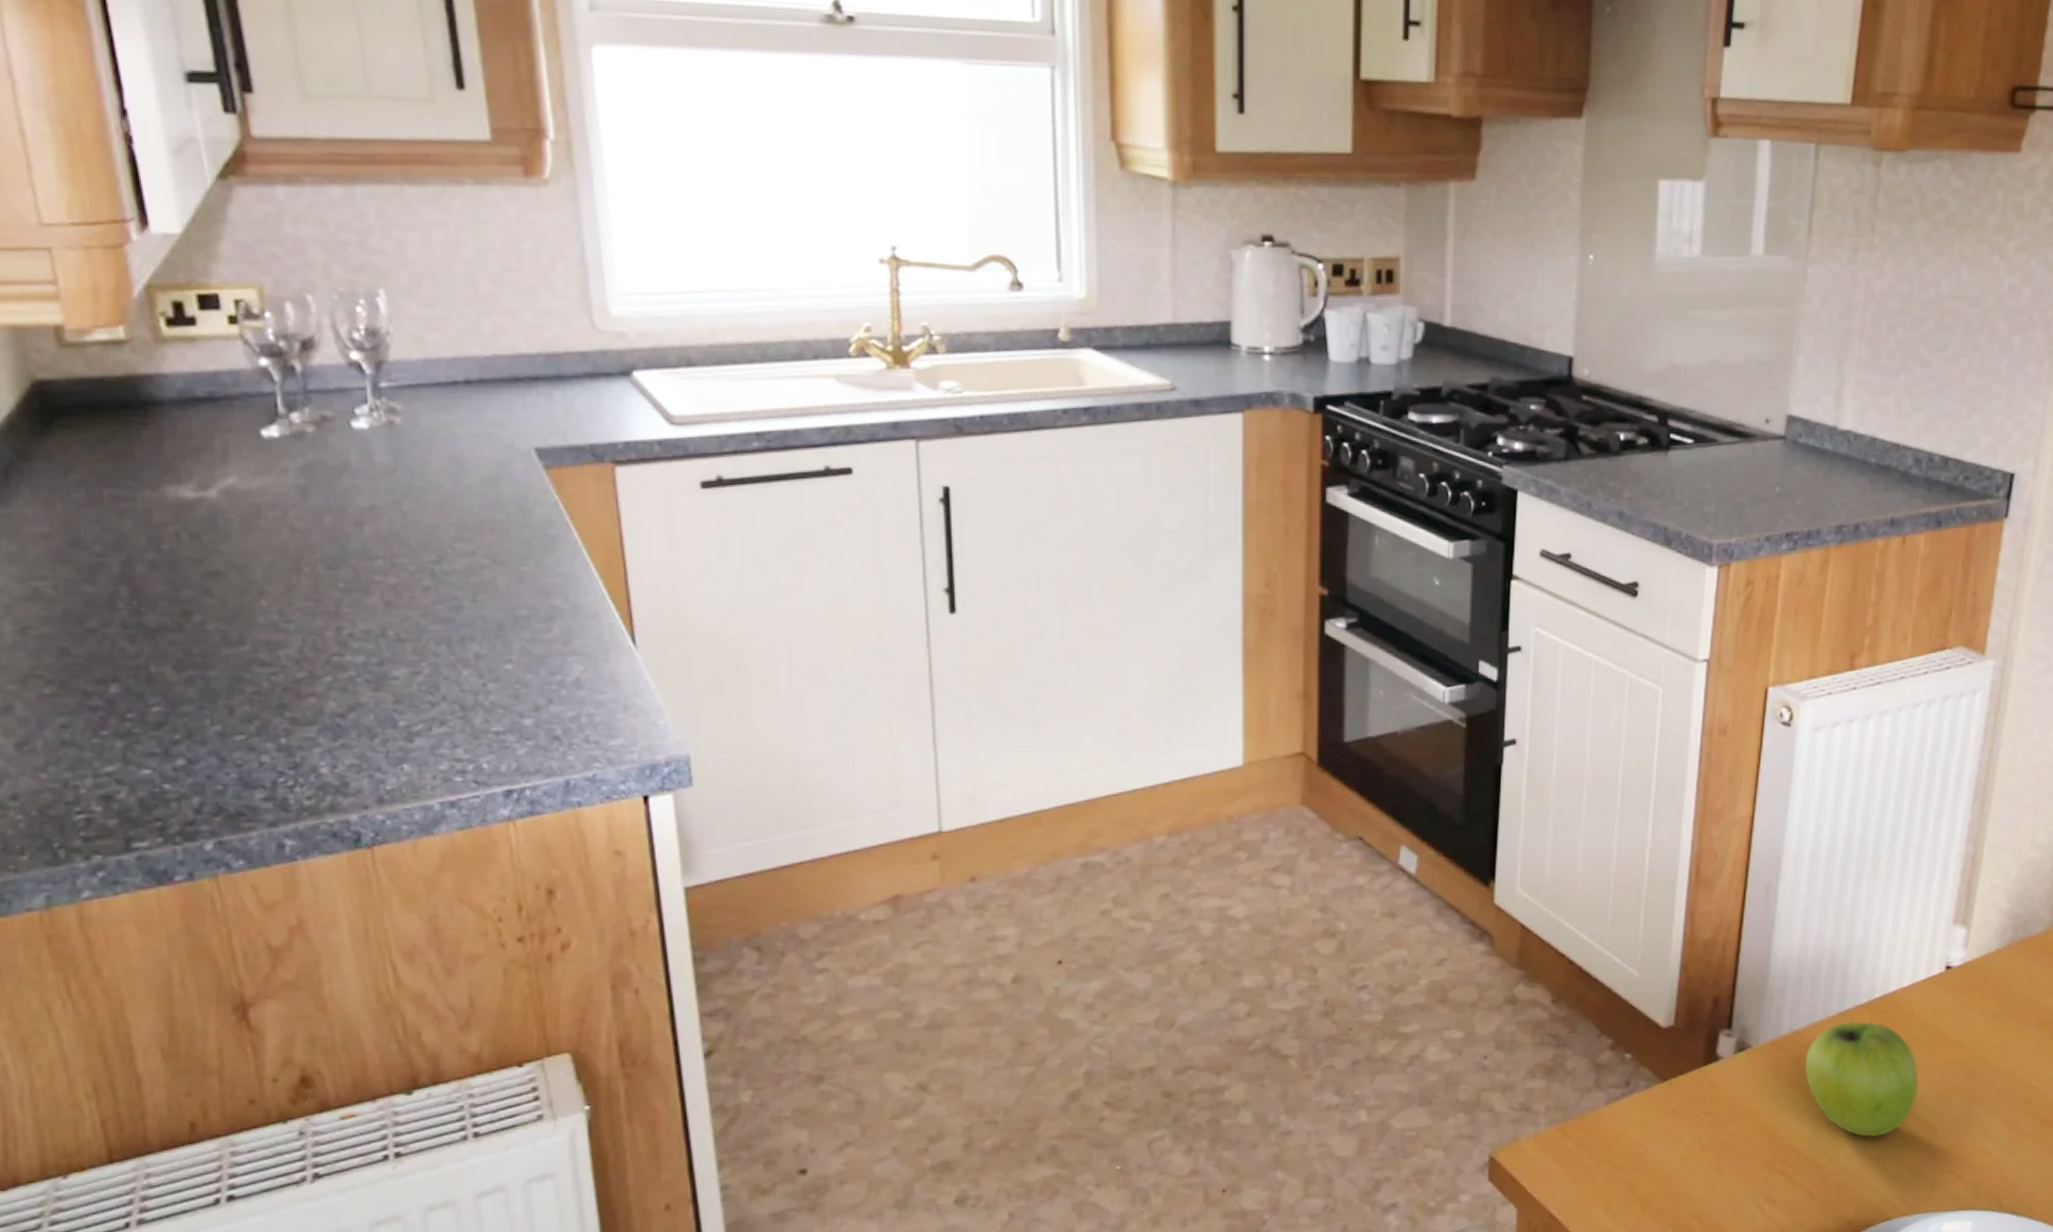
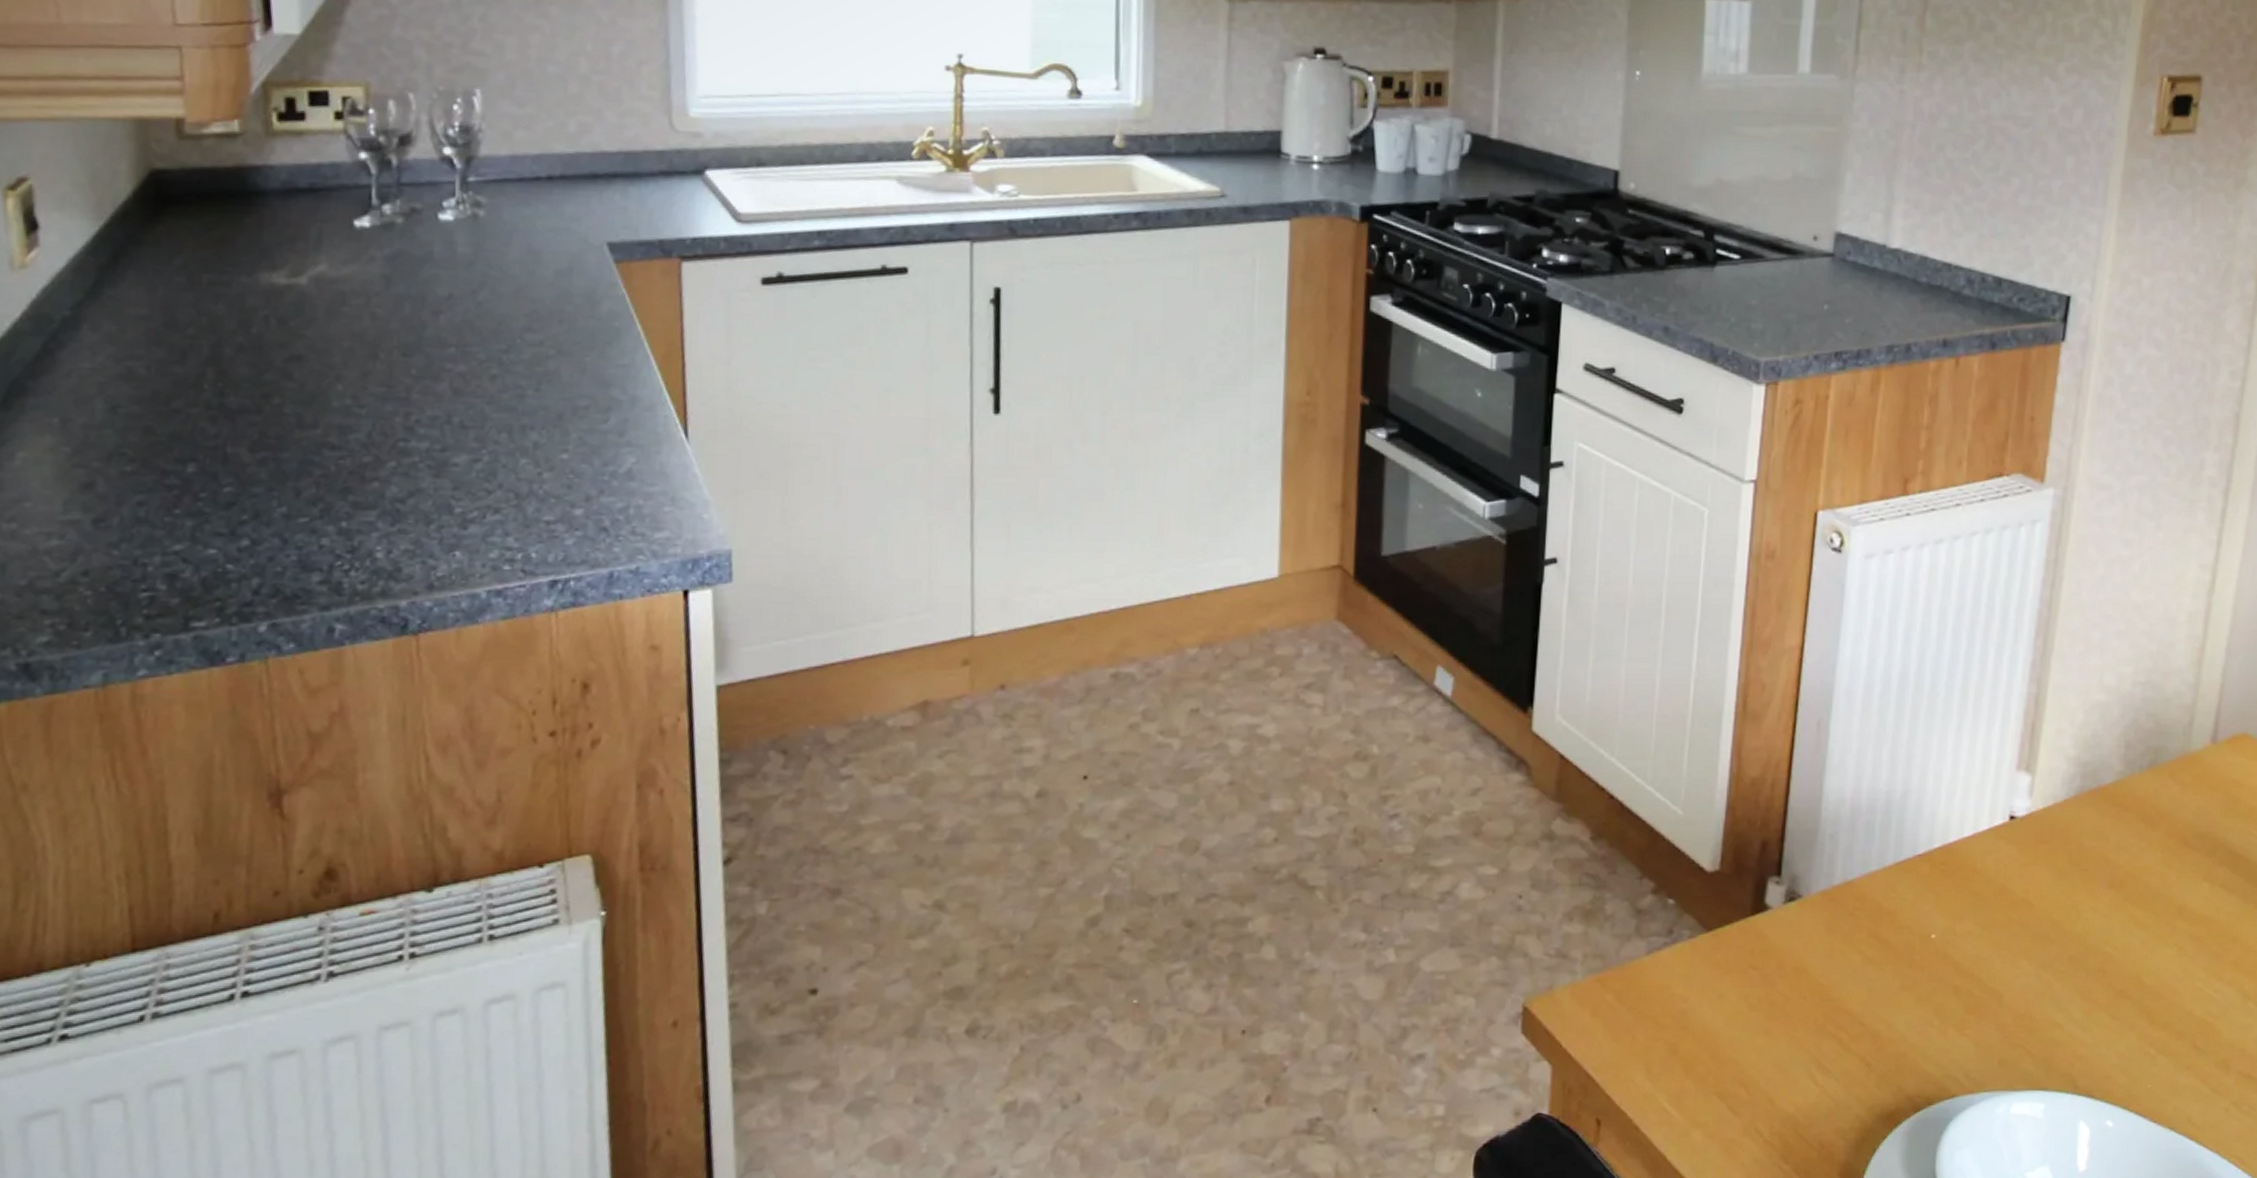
fruit: present [1804,1020,1919,1138] -> none [1859,872,1983,1004]

